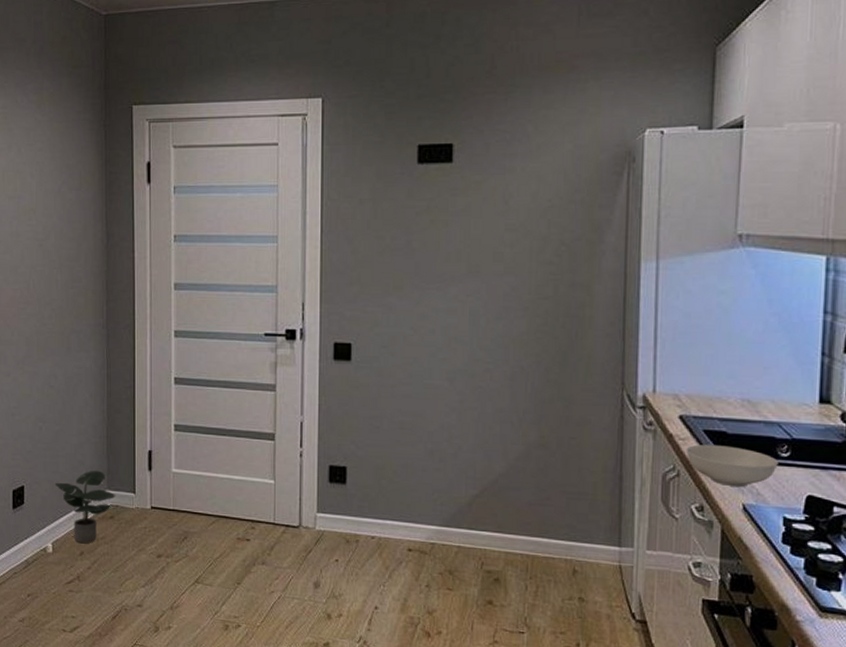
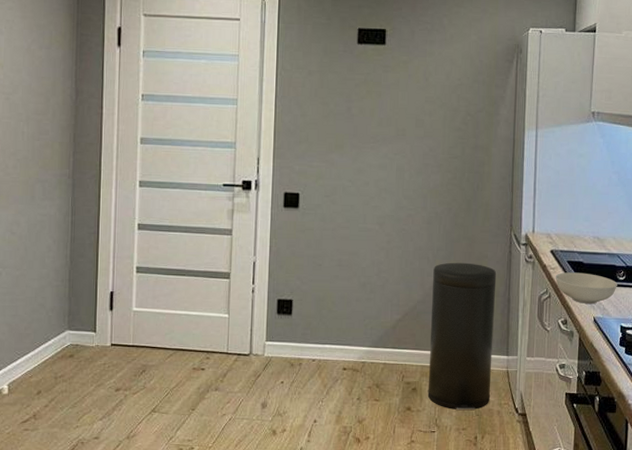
potted plant: present [54,470,116,544] -> none [12,312,76,383]
pedal bin: none [514,428,604,612] -> present [427,262,497,411]

